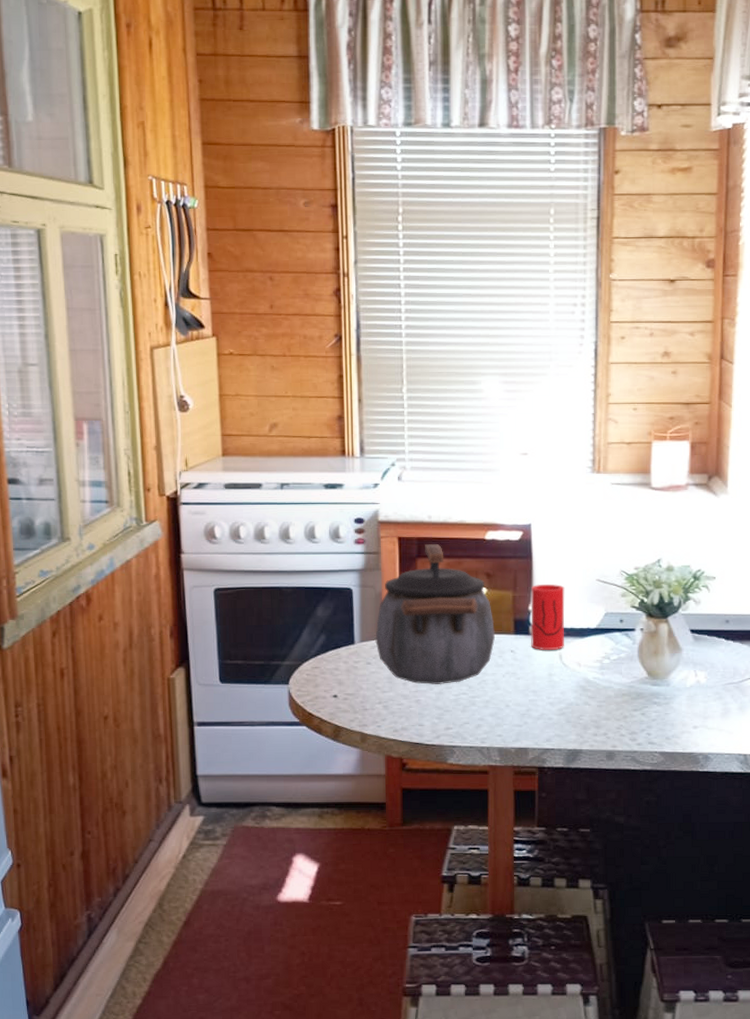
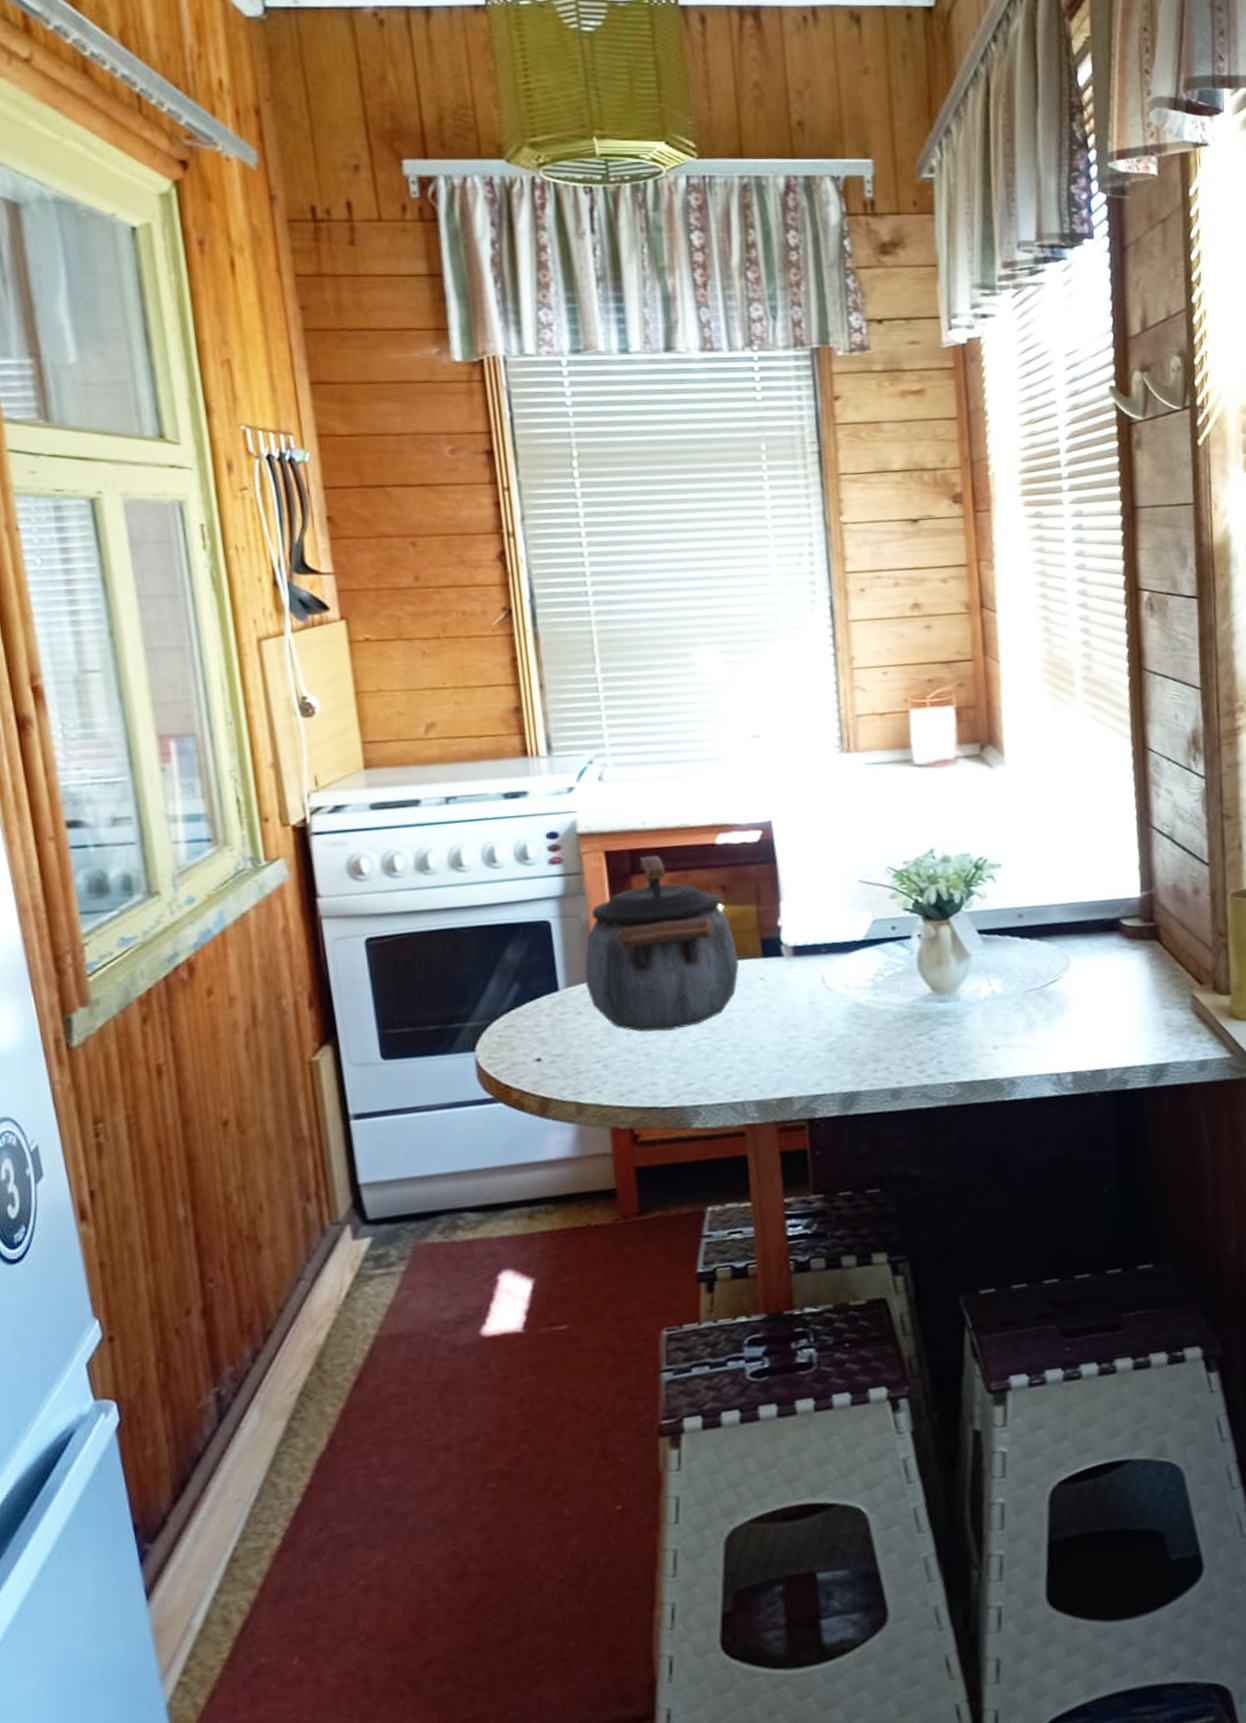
cup: present [531,584,565,650] -> none [779,891,826,974]

